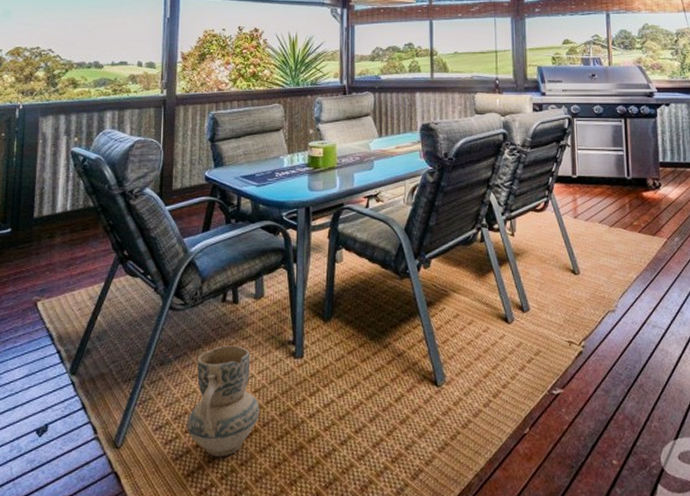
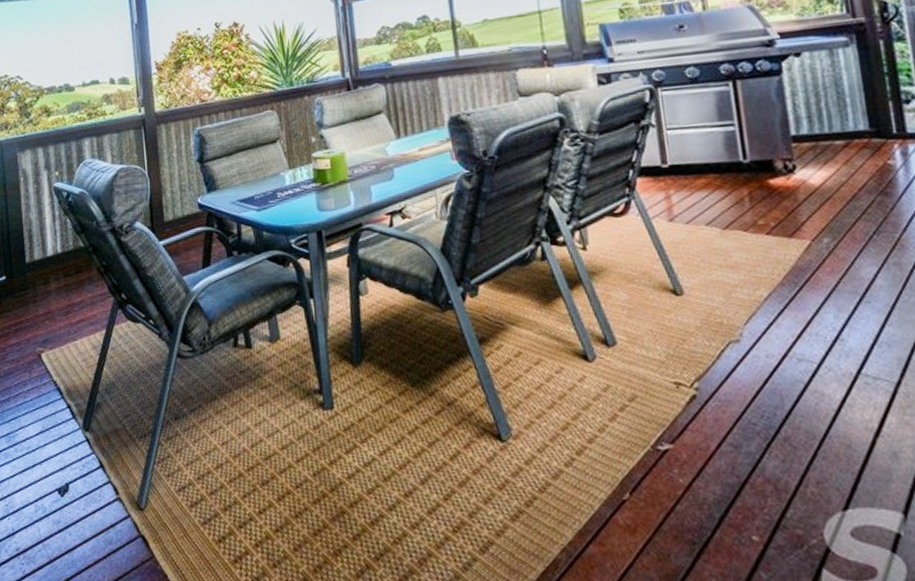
ceramic jug: present [186,345,260,457] -> none [210,396,291,521]

